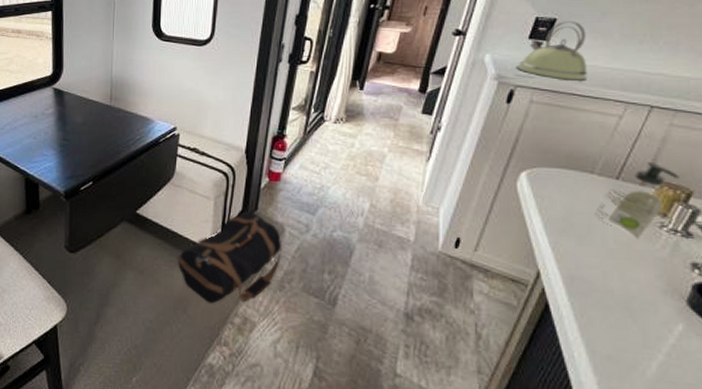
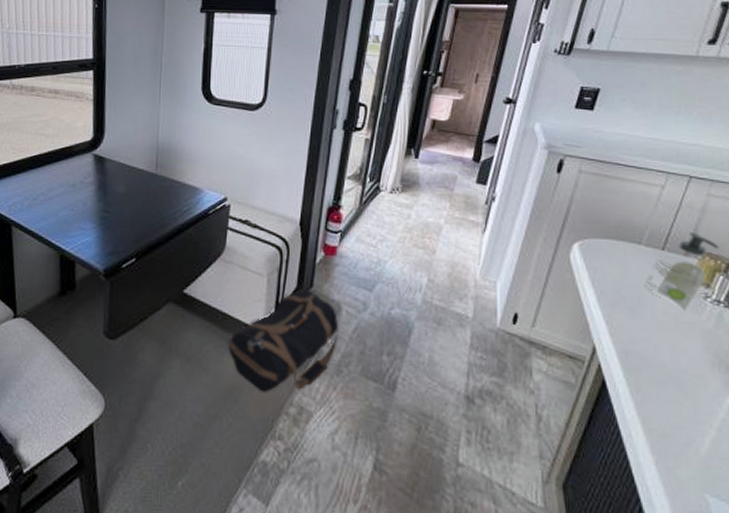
kettle: present [516,21,587,81] -> none [565,91,630,151]

